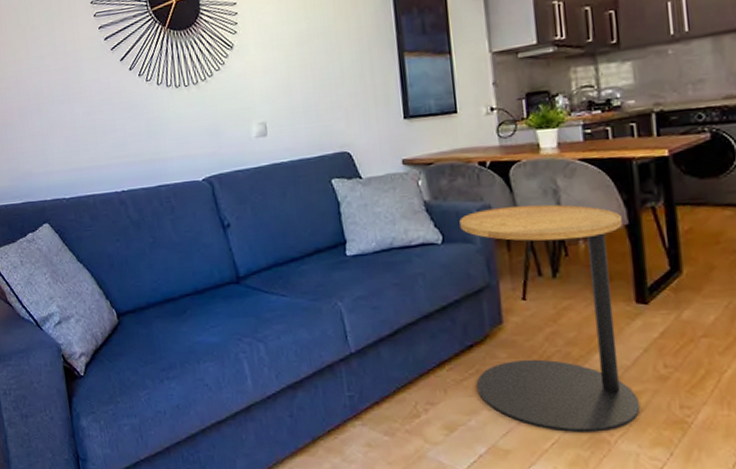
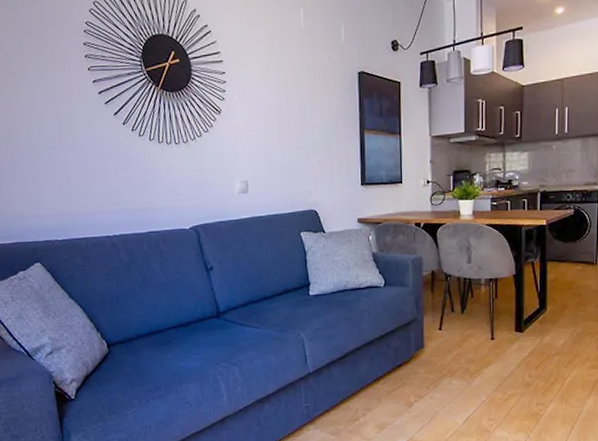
side table: present [459,204,641,434] -> none [398,258,512,426]

